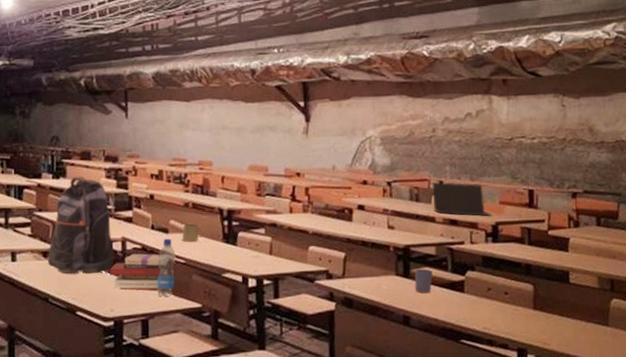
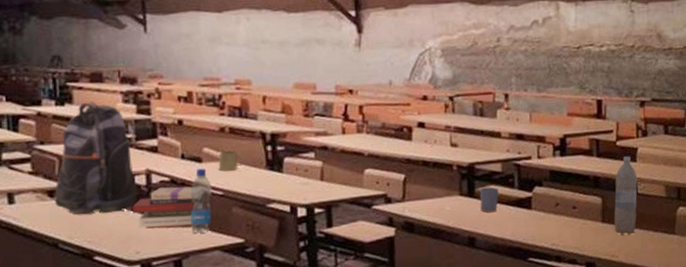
laptop: present [432,182,492,217] -> none [497,95,560,130]
water bottle: none [546,245,570,324] -> present [614,156,637,235]

